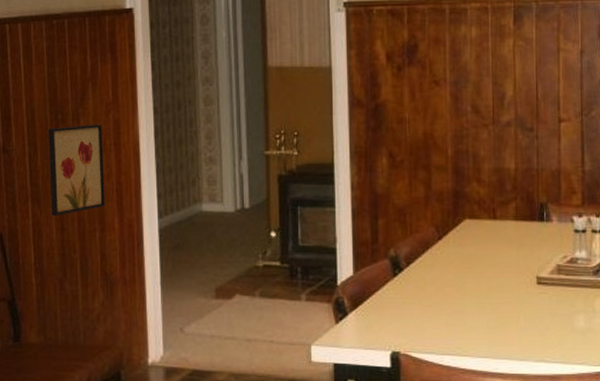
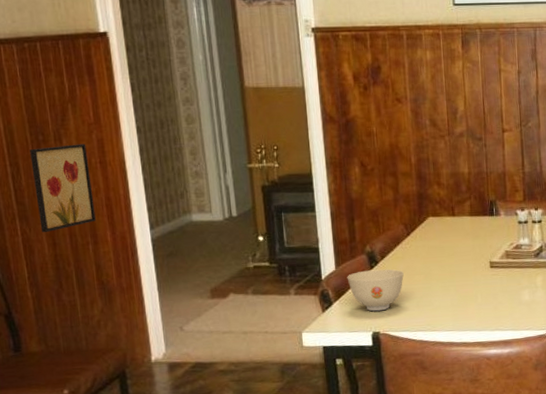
bowl: none [366,278,432,327] -> present [347,269,404,312]

